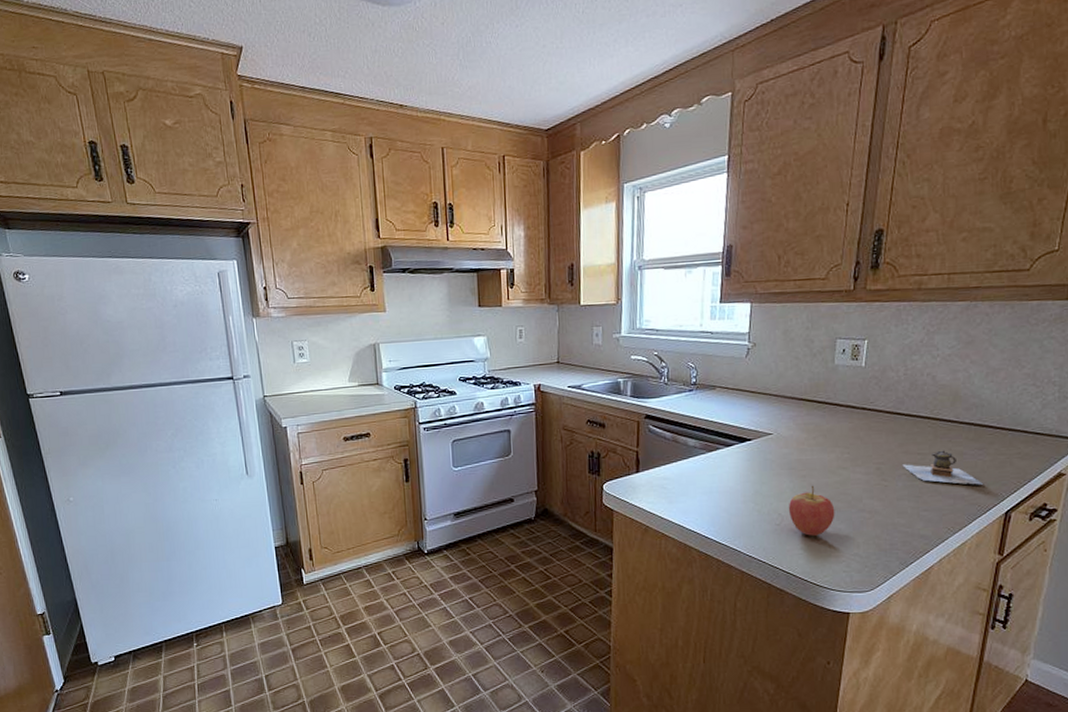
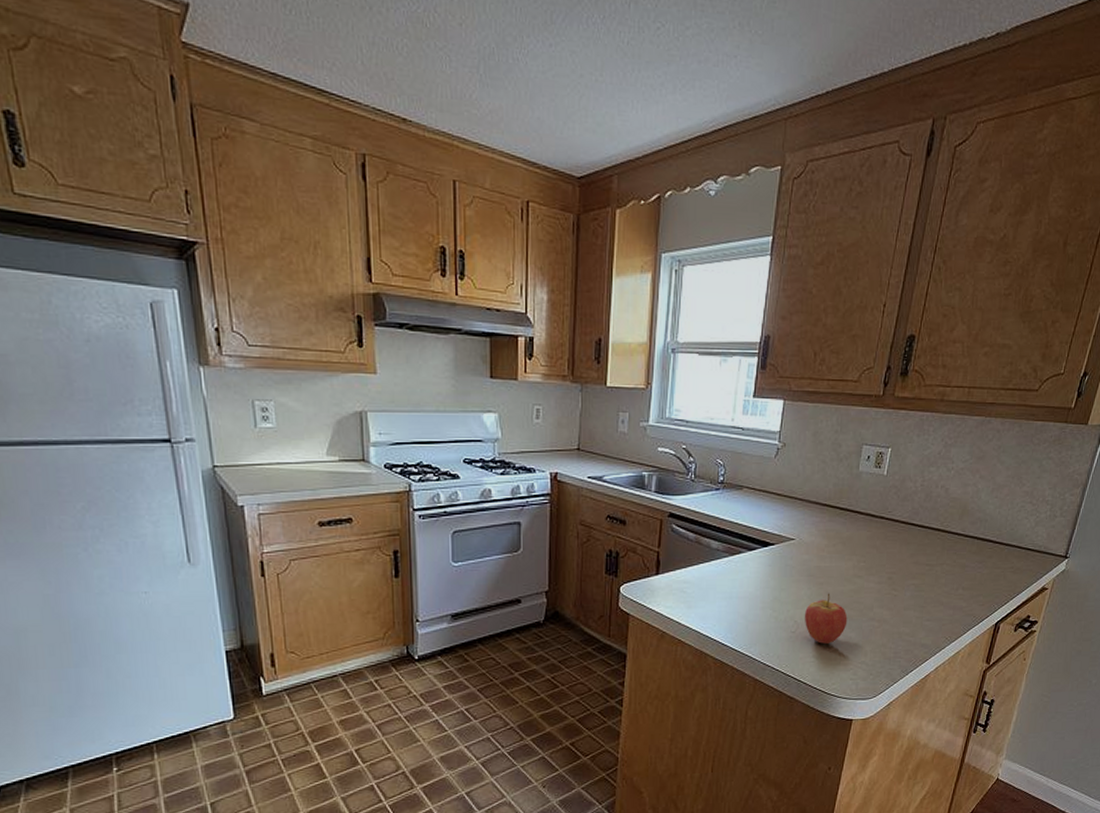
teapot: present [902,450,983,485] -> none [912,562,979,597]

